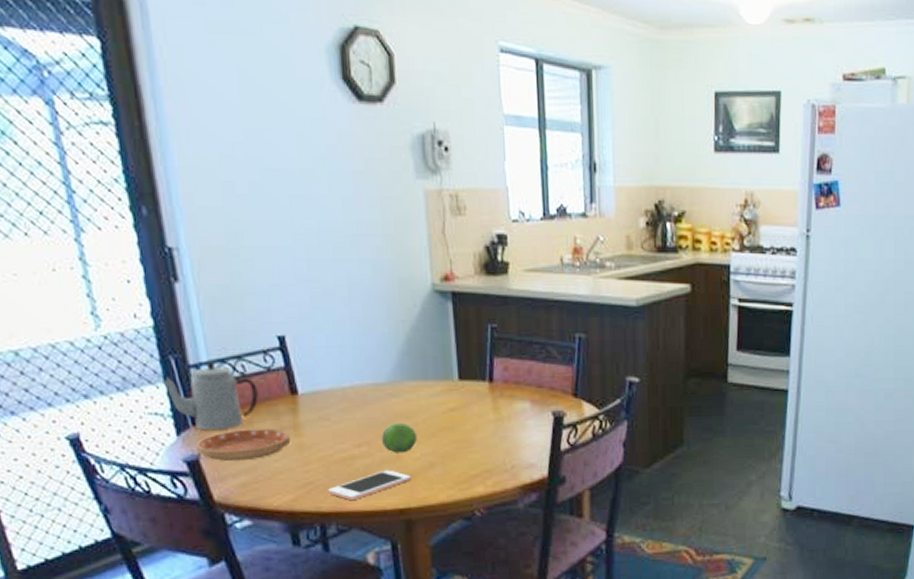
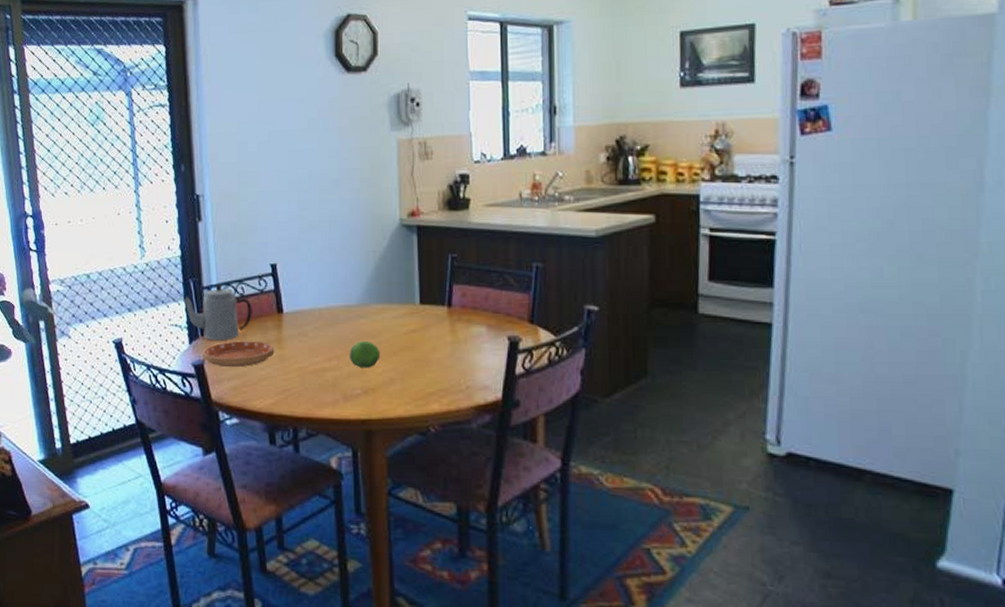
cell phone: present [328,470,411,500] -> none [302,383,373,408]

